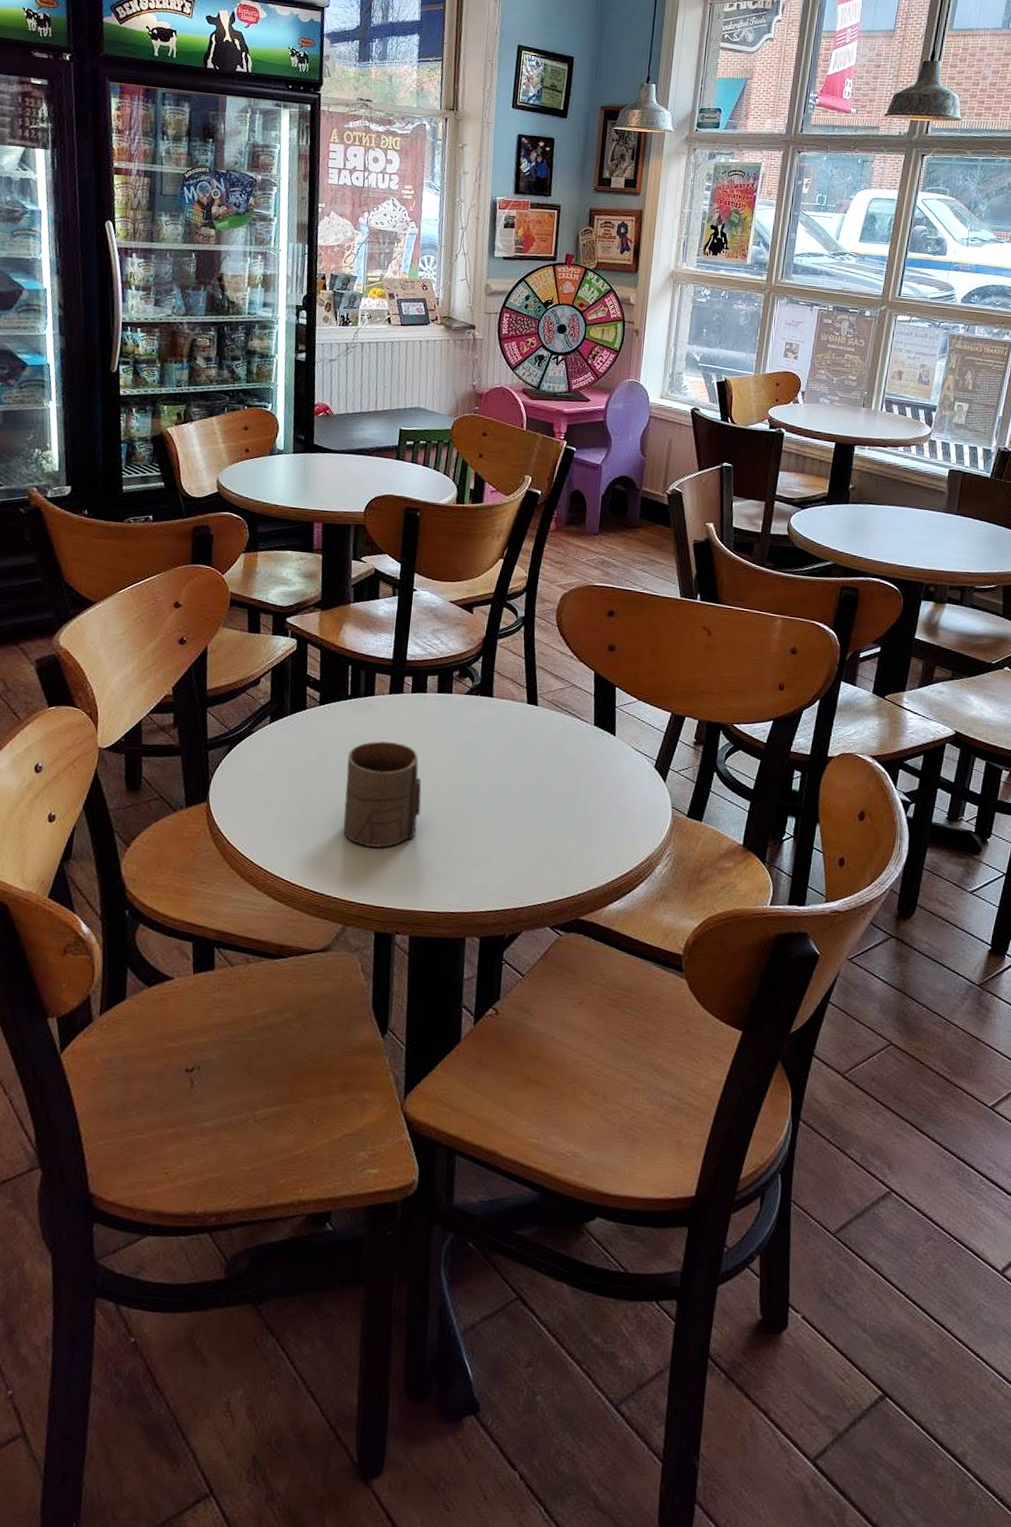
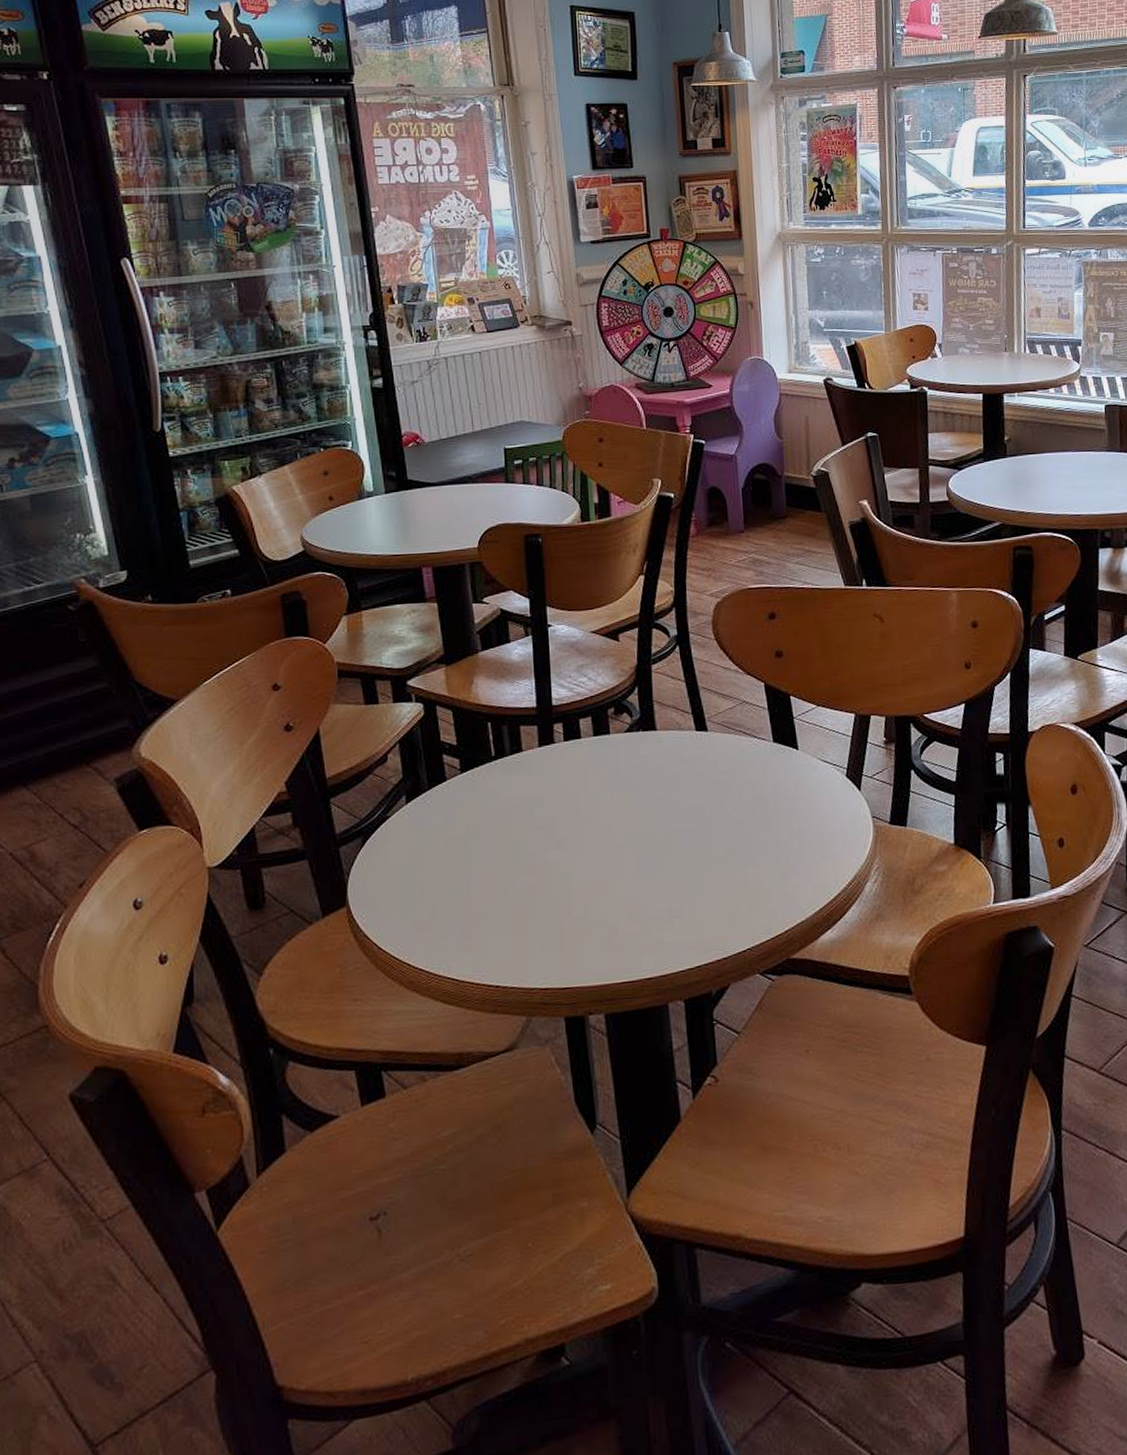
cup: present [343,741,422,849] -> none [502,800,596,923]

